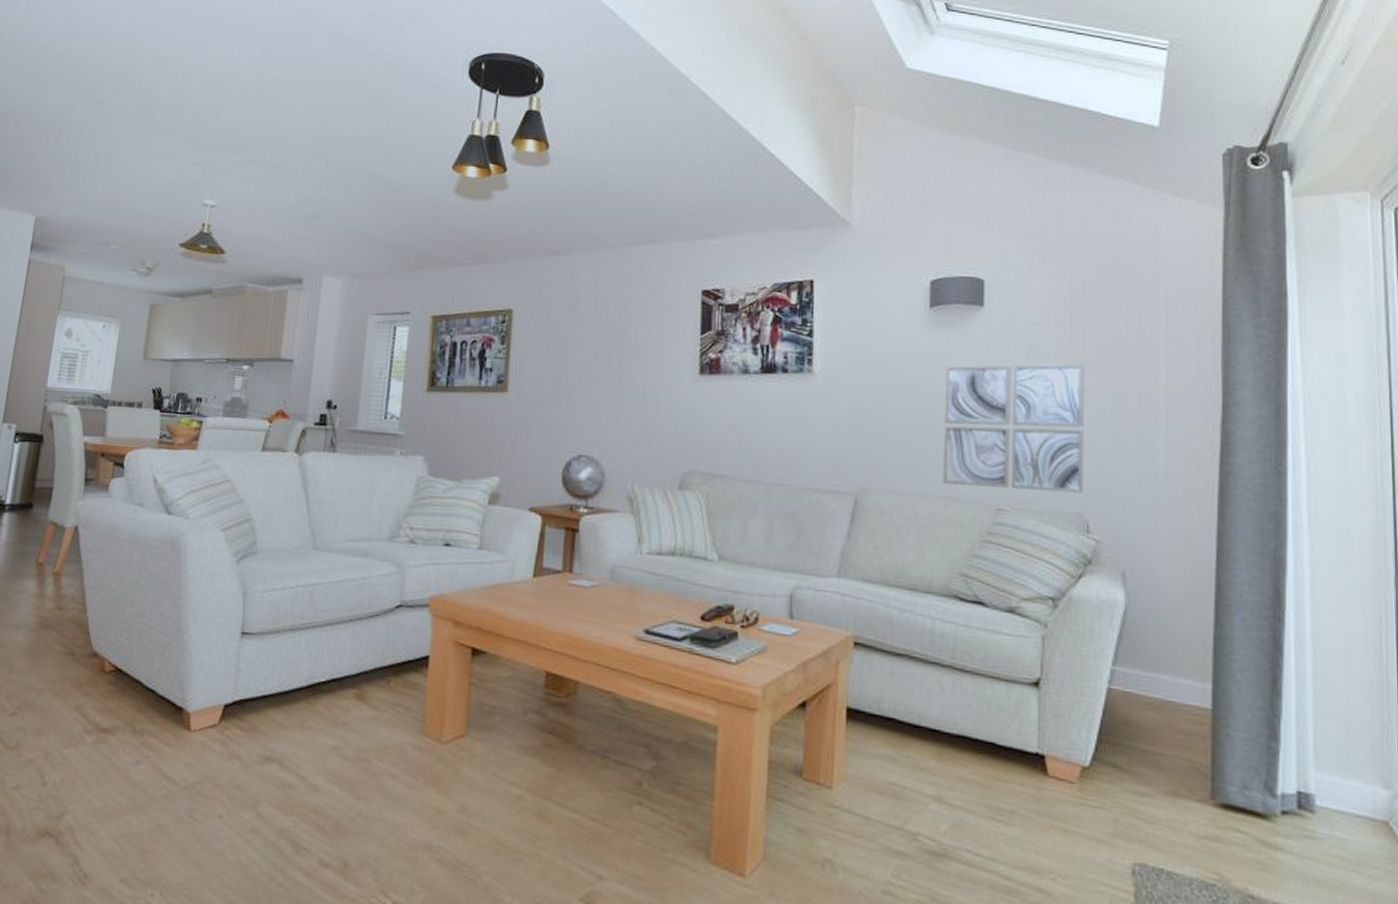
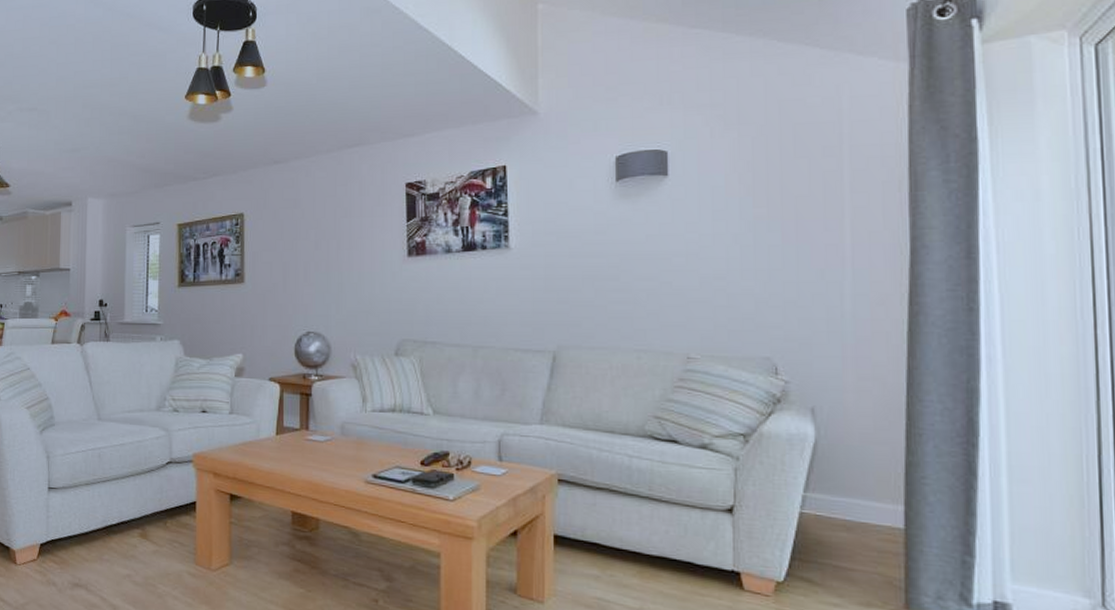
wall art: present [943,364,1084,493] -> none [634,222,771,339]

